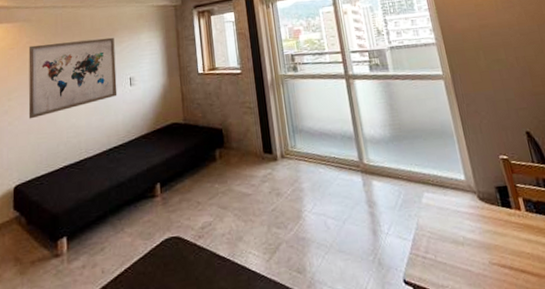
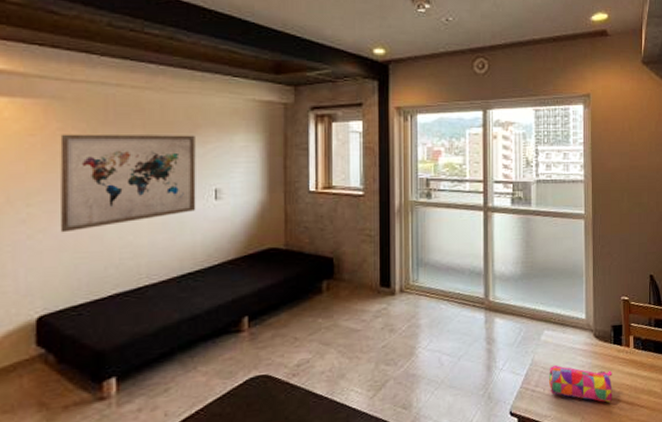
pencil case: none [437,229,514,273] -> present [548,364,613,403]

